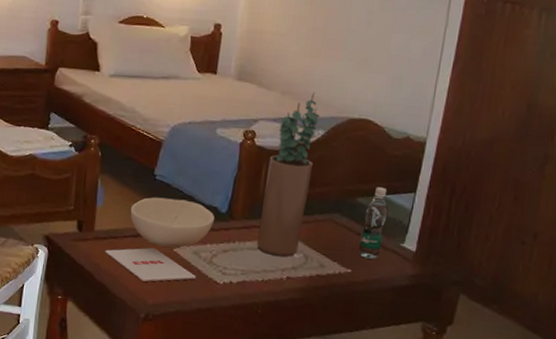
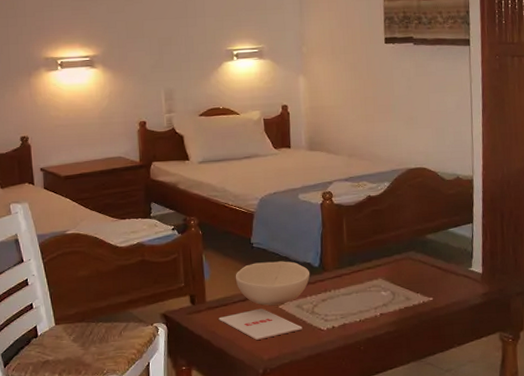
vase: present [257,92,320,257] -> none [347,151,386,297]
bottle: present [358,187,389,259] -> none [435,223,454,286]

